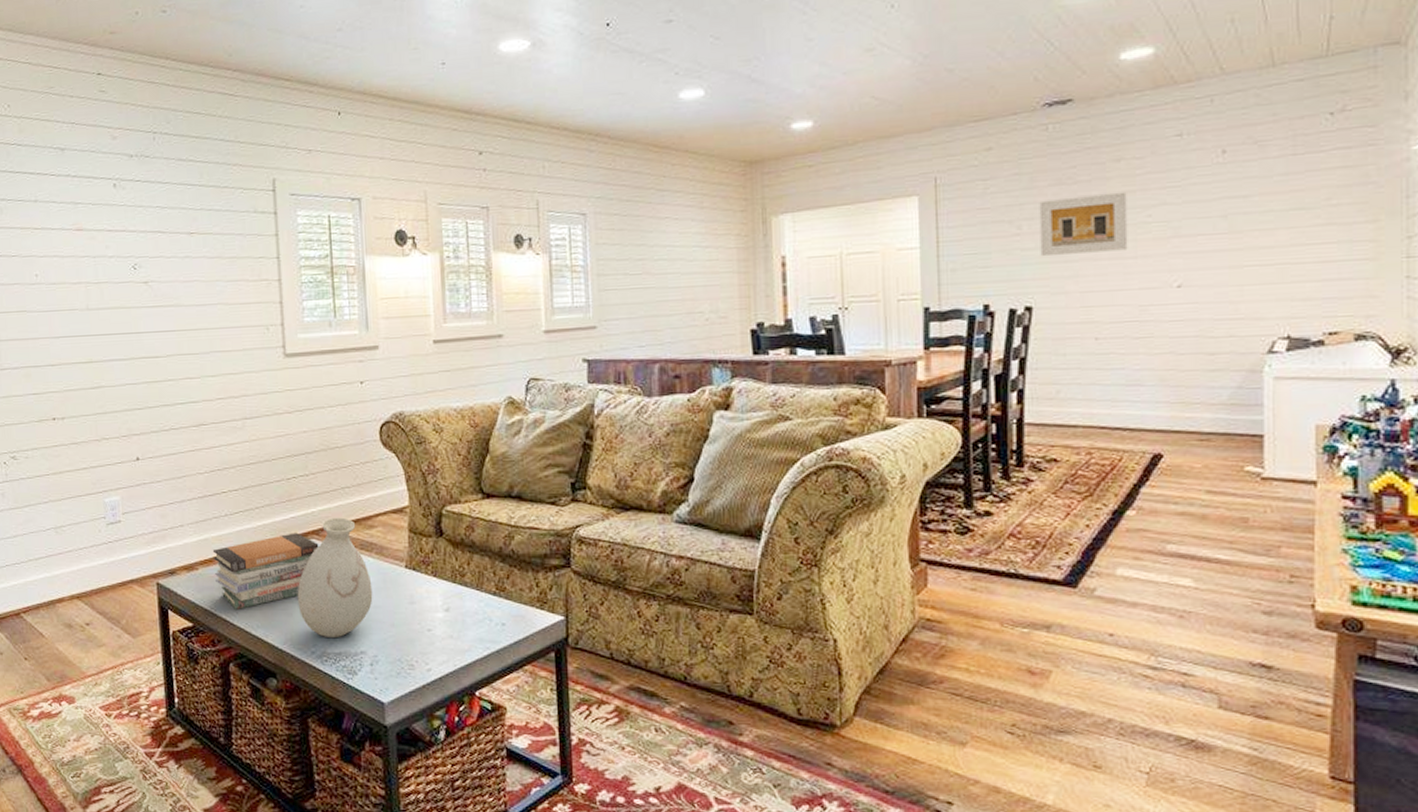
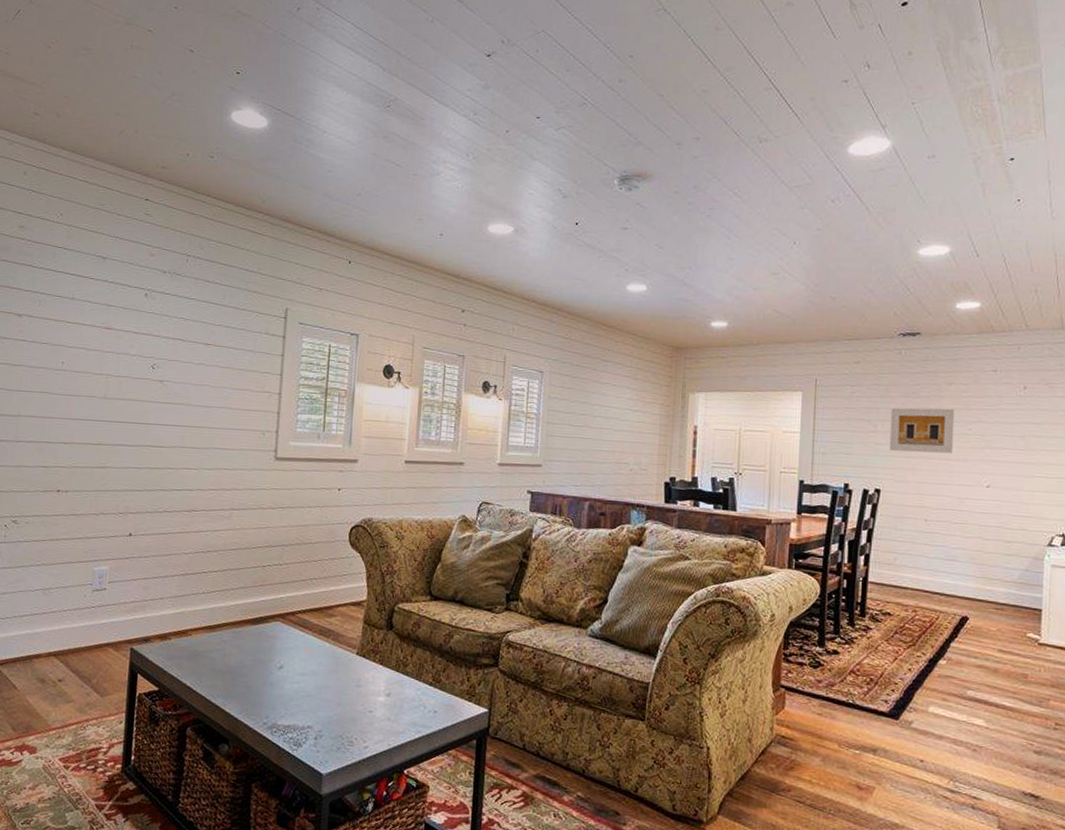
book stack: present [212,532,319,609] -> none [185,614,283,679]
vase: present [297,517,373,639] -> none [257,604,326,712]

